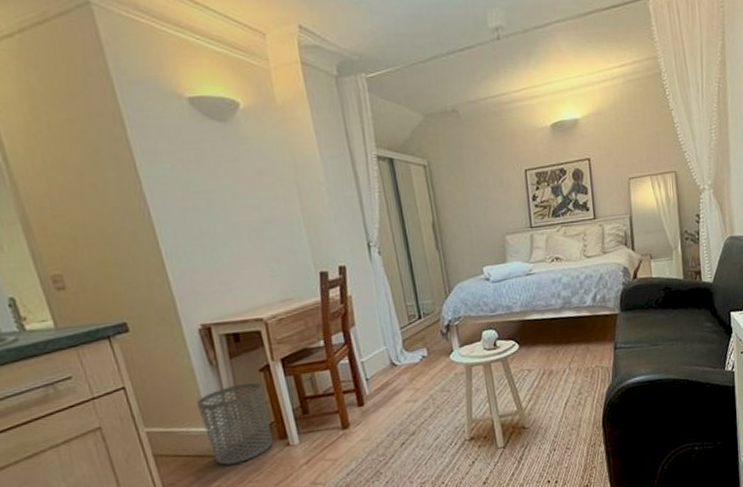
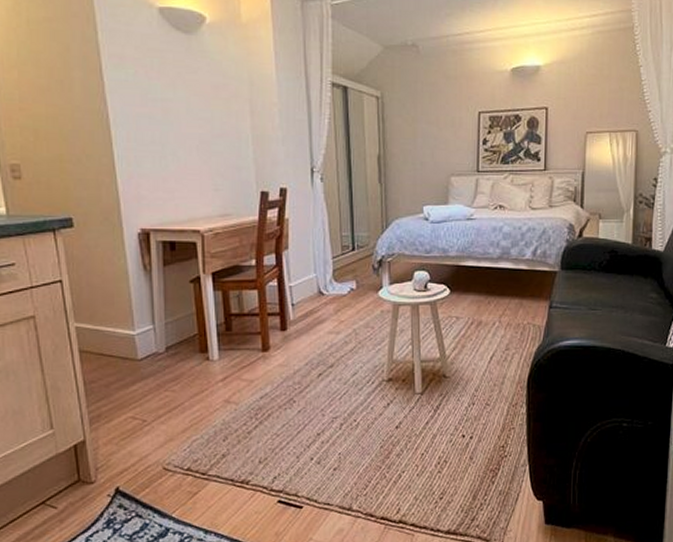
waste bin: present [197,382,272,465] -> none [127,292,193,371]

